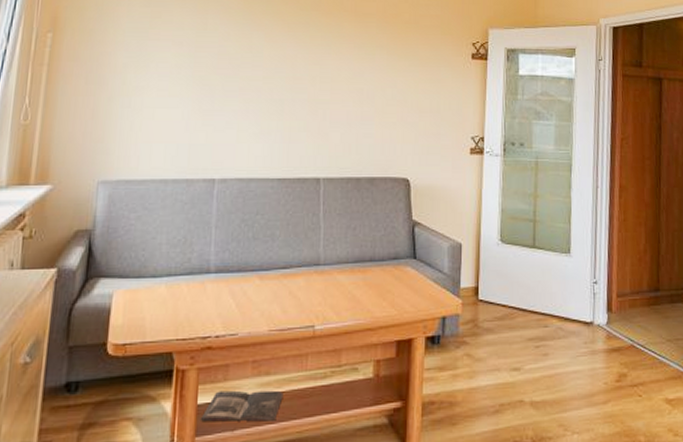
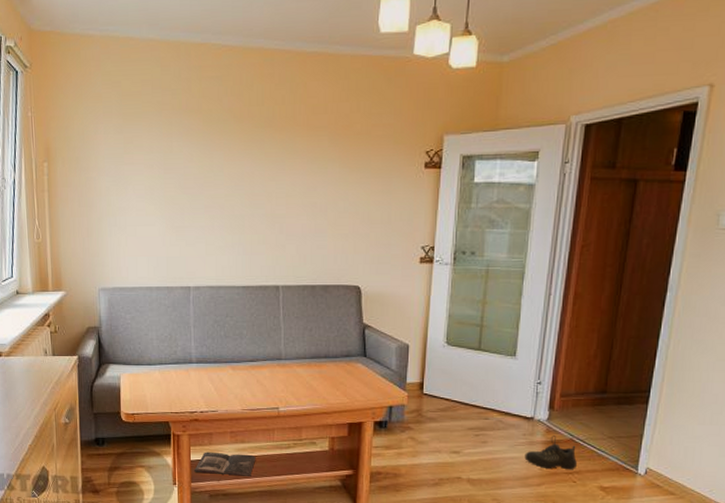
shoe: none [588,342,640,382] -> present [524,436,577,469]

